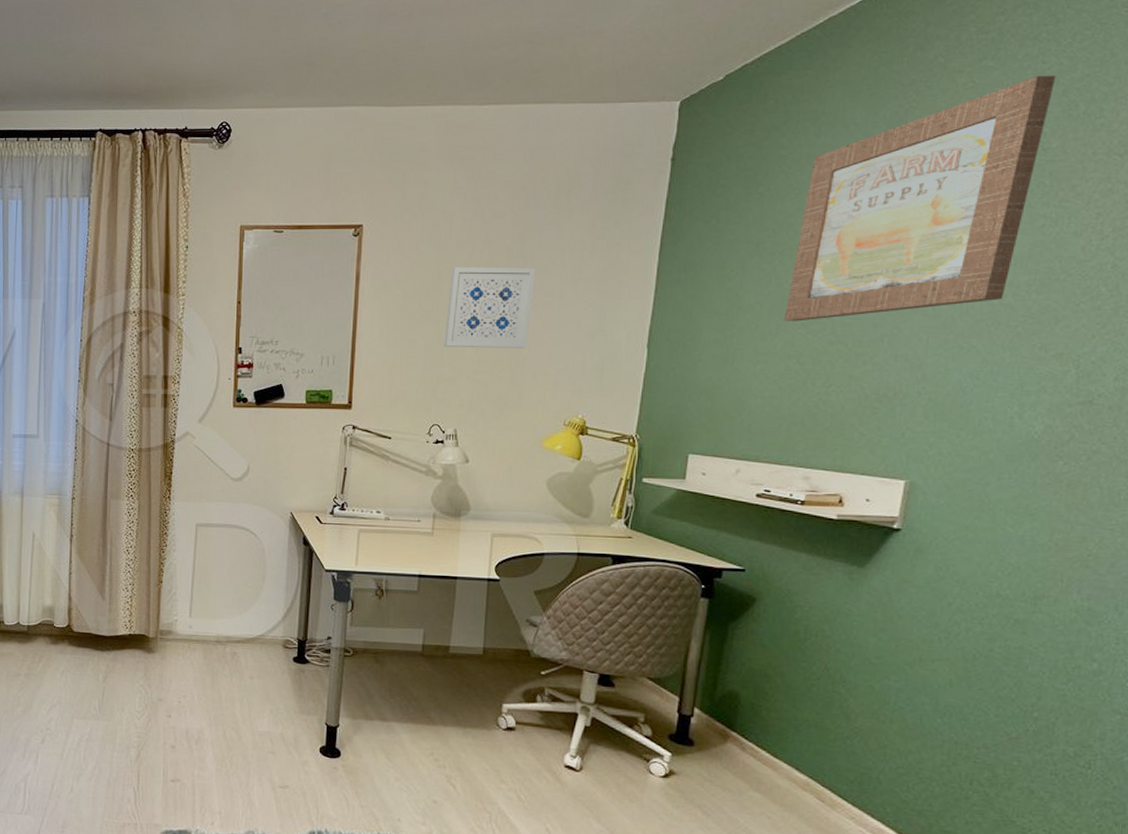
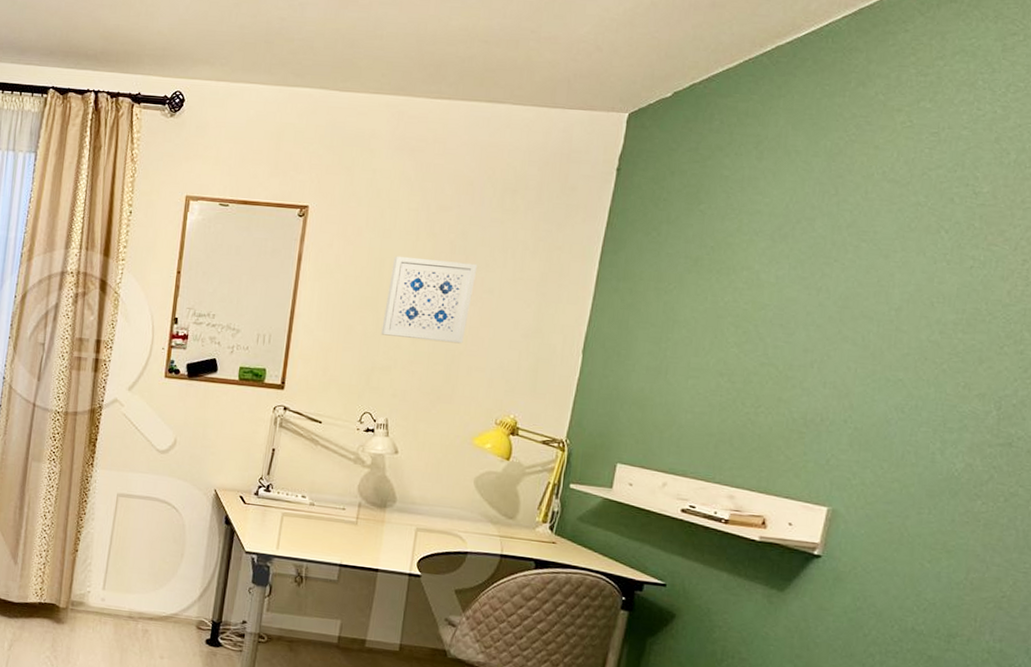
wall art: present [784,75,1057,321] -> none [718,121,990,340]

